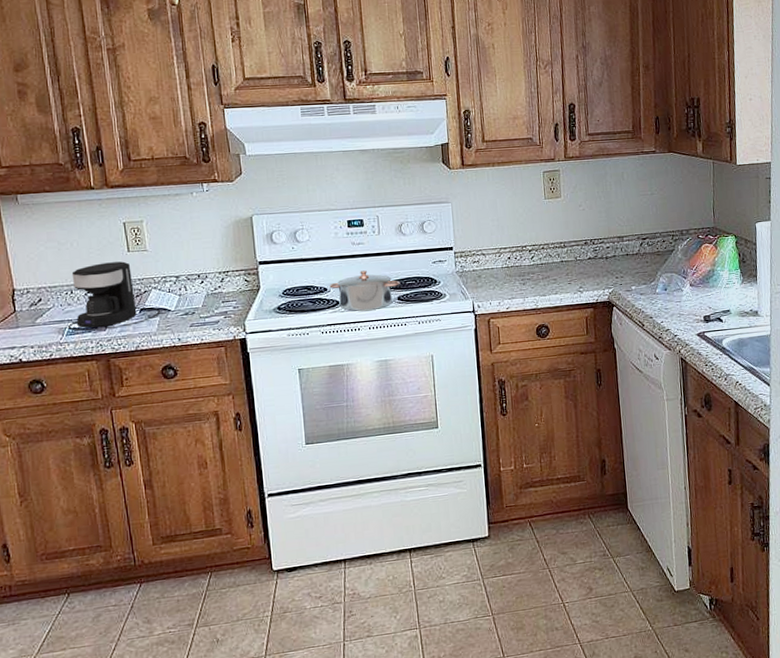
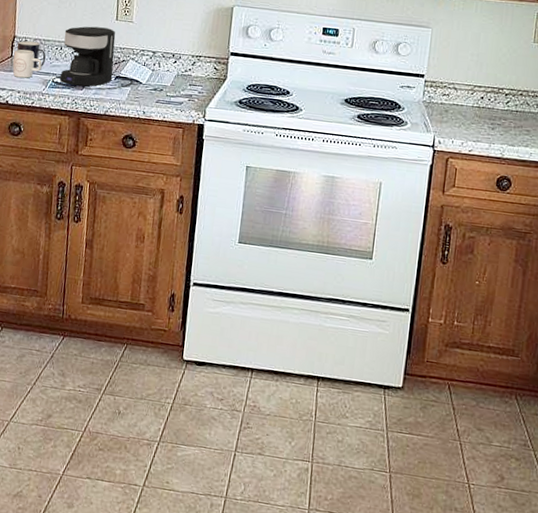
mug: none [17,300,53,332] -> present [12,49,43,78]
mug: none [19,291,57,319] -> present [17,41,46,69]
cooking pot: present [329,270,400,312] -> none [292,81,363,123]

